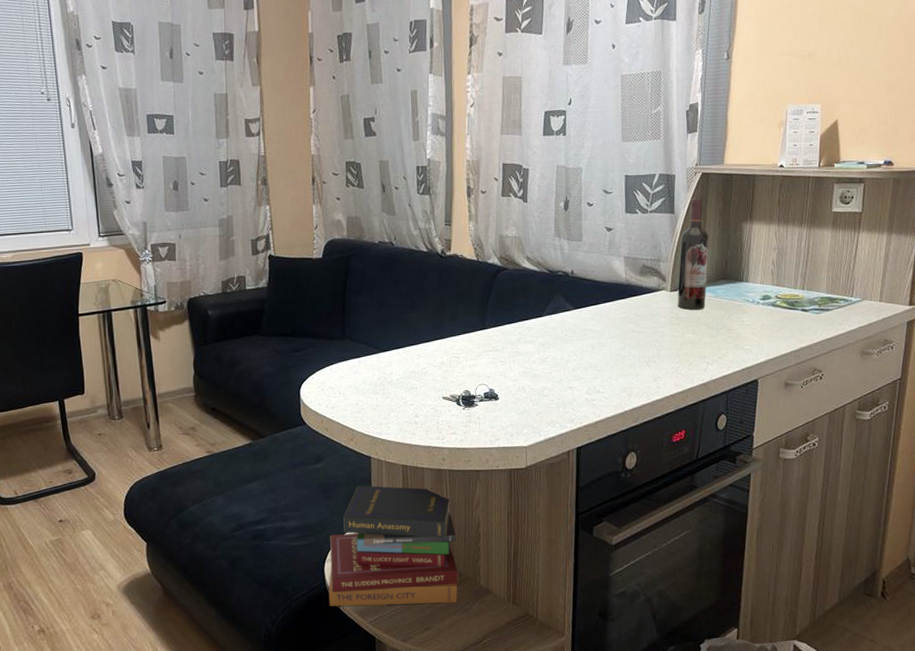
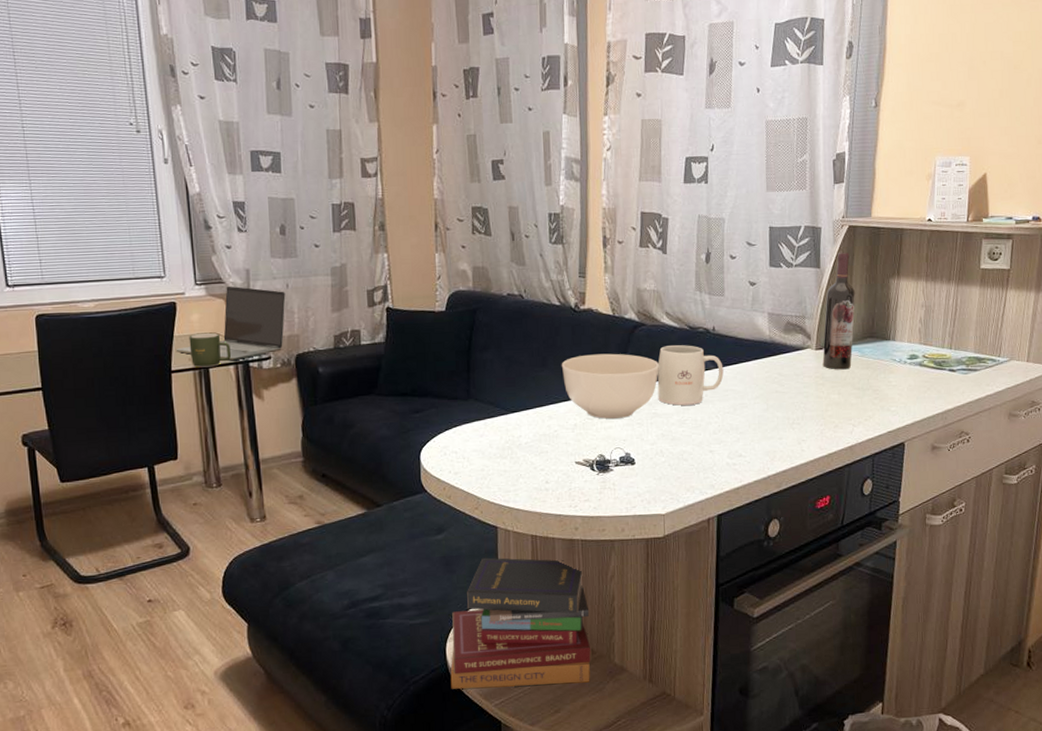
laptop: none [82,237,179,305] -> present [176,286,286,361]
mug: none [94,279,130,311] -> present [189,332,231,368]
bowl: none [429,296,522,357] -> present [561,353,660,419]
mug: none [518,287,582,345] -> present [657,345,724,406]

